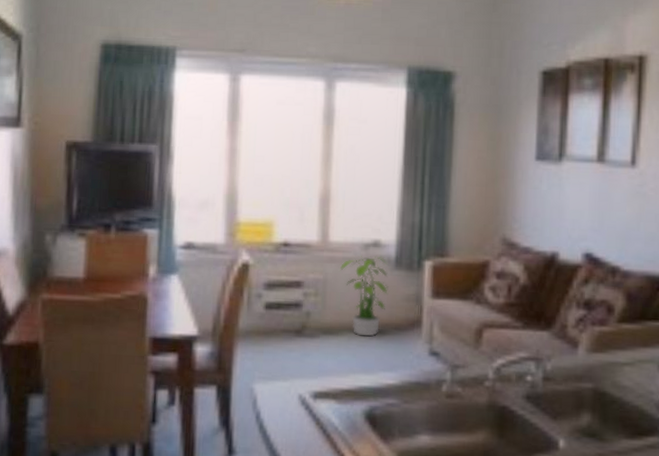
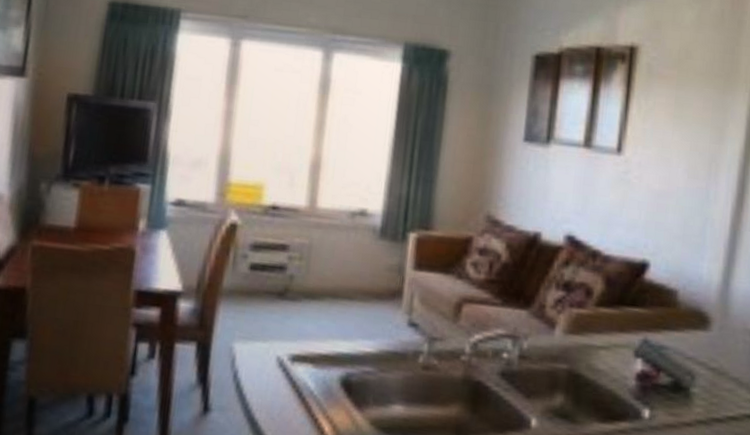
potted plant: present [339,256,388,337] -> none [325,224,373,304]

